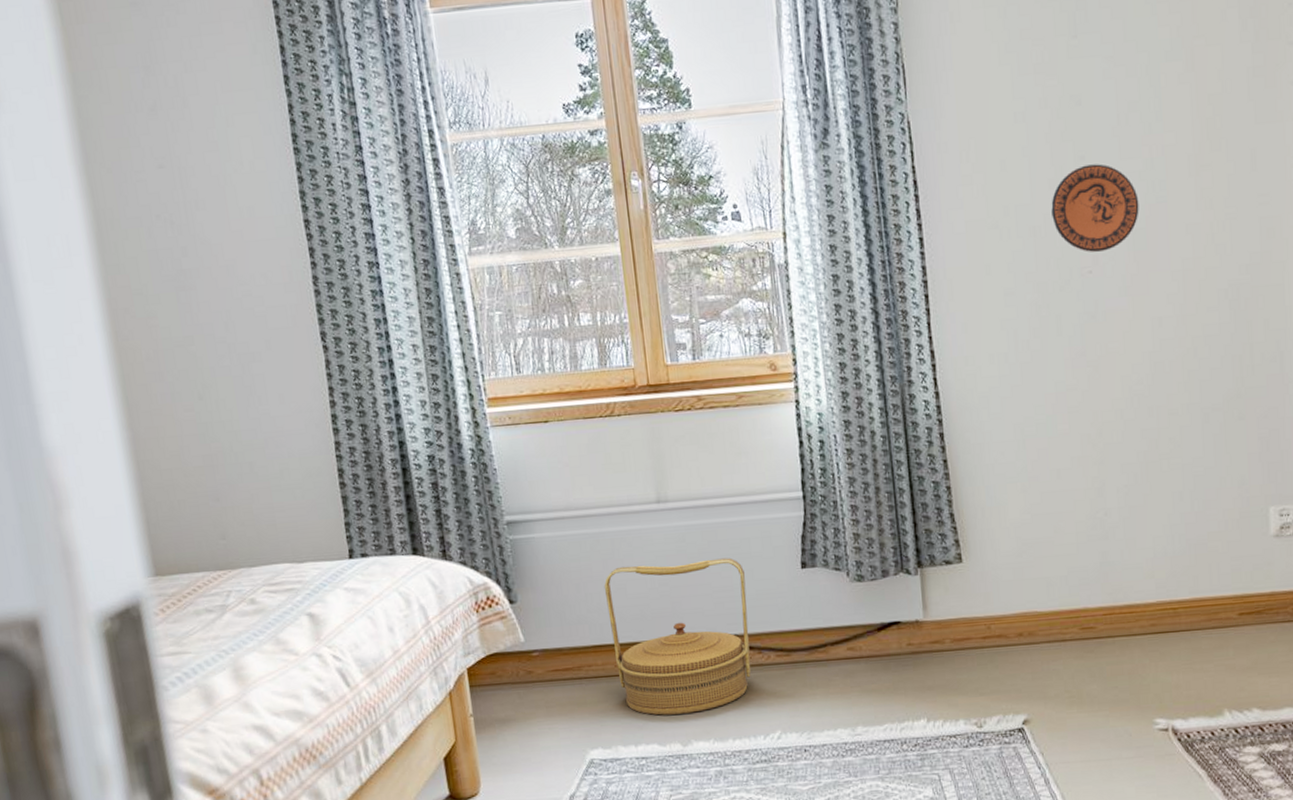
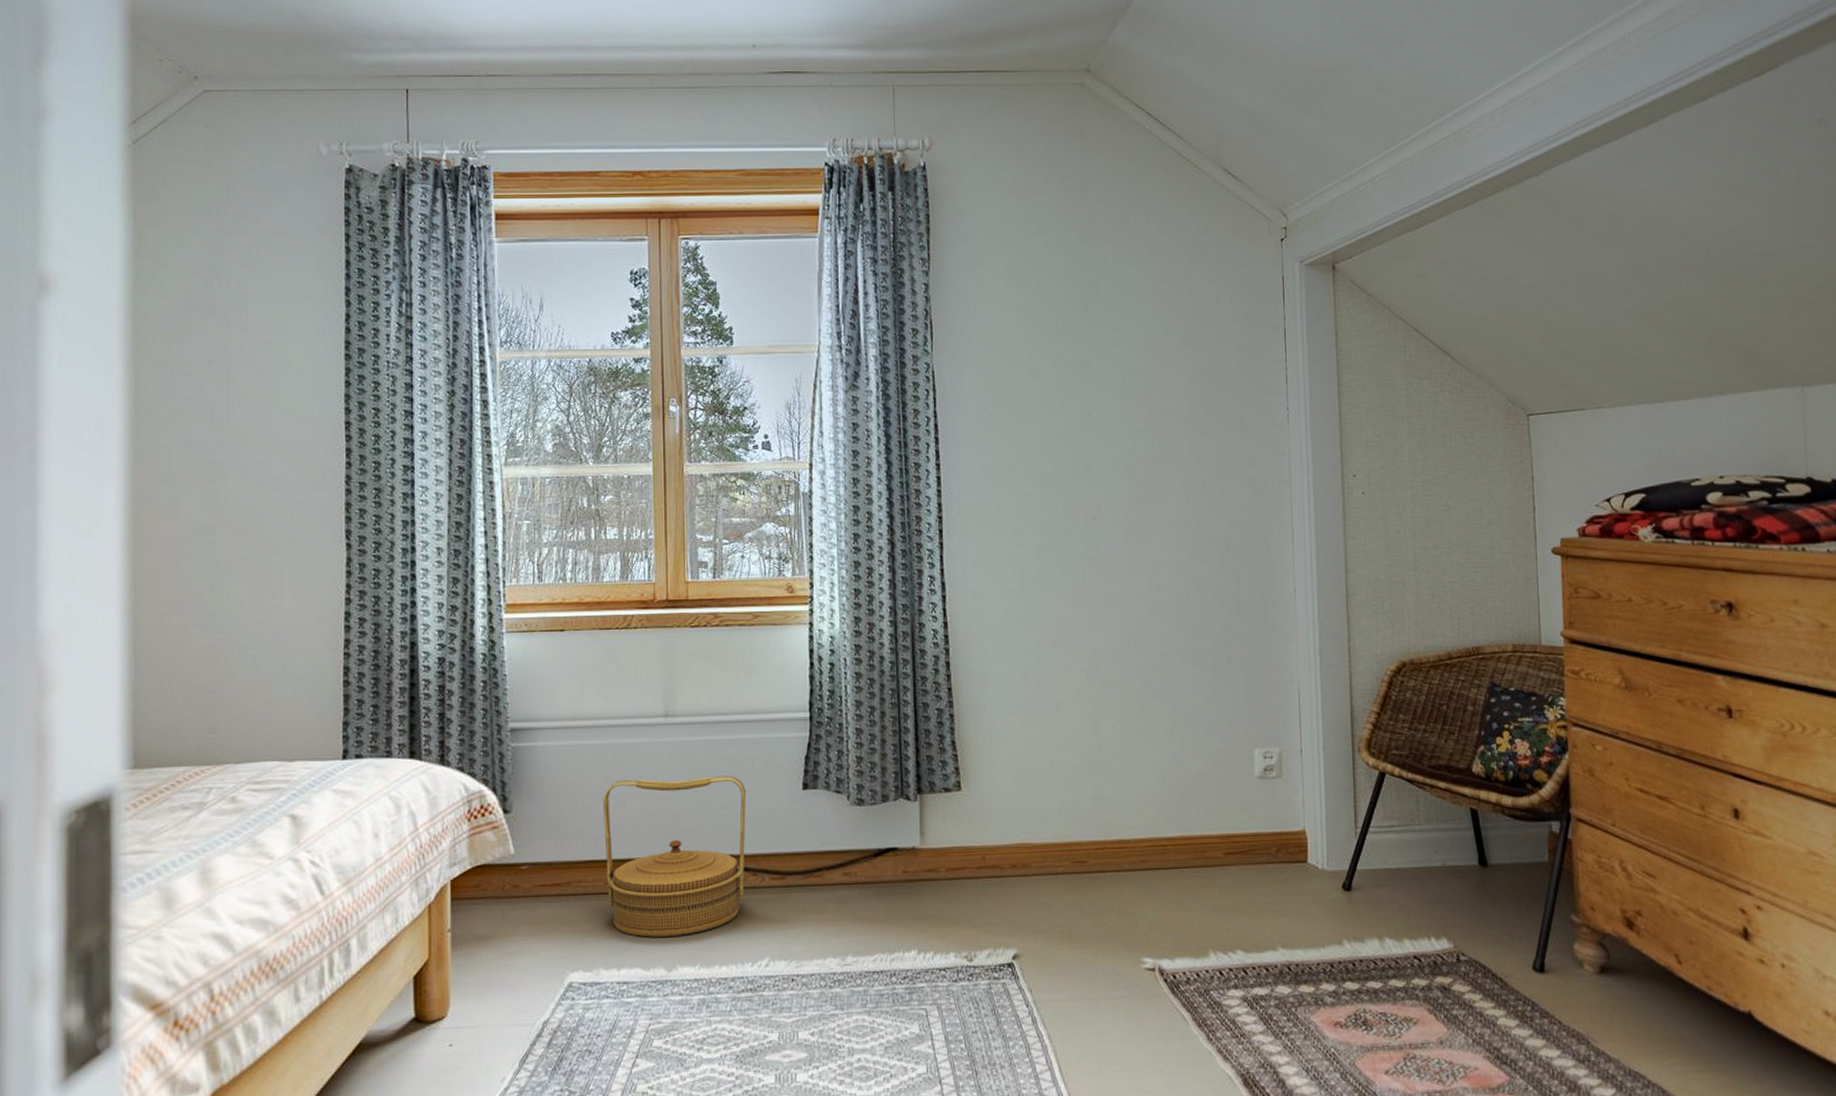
decorative plate: present [1051,164,1139,253] -> none [1060,421,1140,501]

